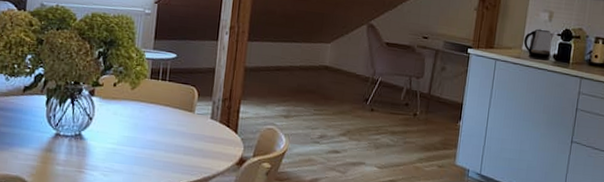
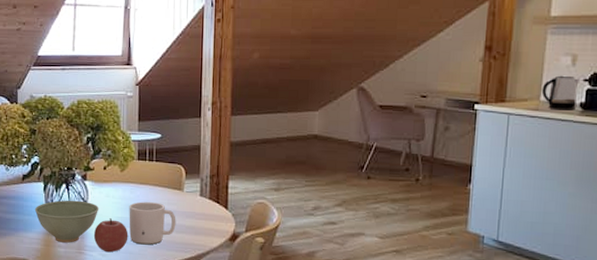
bowl: none [34,115,105,161] -> present [34,200,99,243]
fruit: none [96,137,134,173] -> present [93,218,128,253]
mug: none [135,121,185,167] -> present [129,202,176,245]

